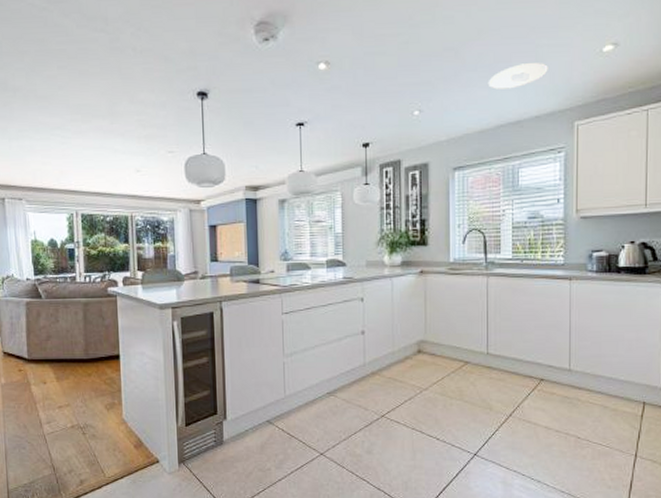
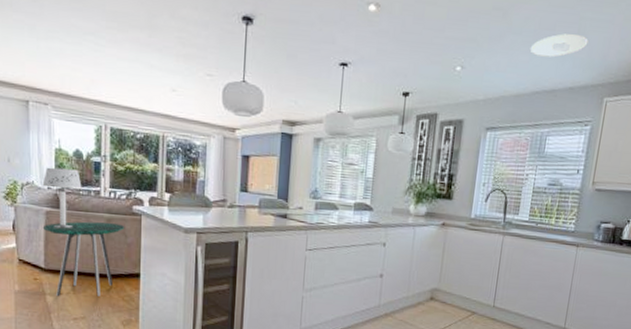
table lamp: none [21,258,58,318] -> present [42,167,82,229]
side table: none [24,307,102,386] -> present [42,221,125,297]

